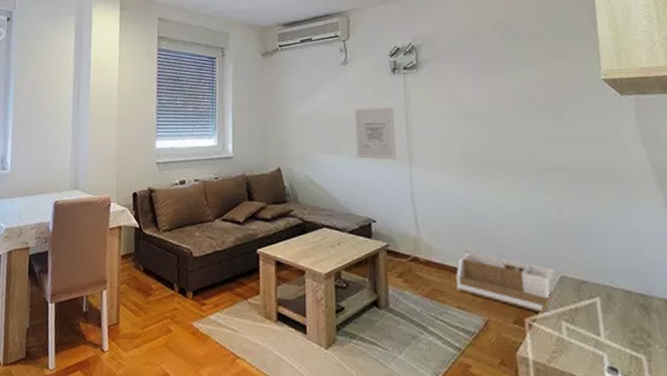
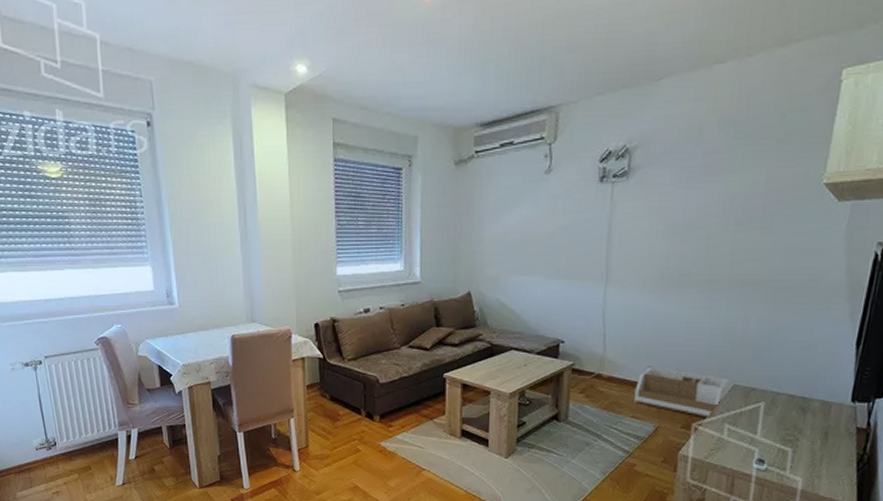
wall art: present [355,107,397,160] -> none [552,222,597,279]

